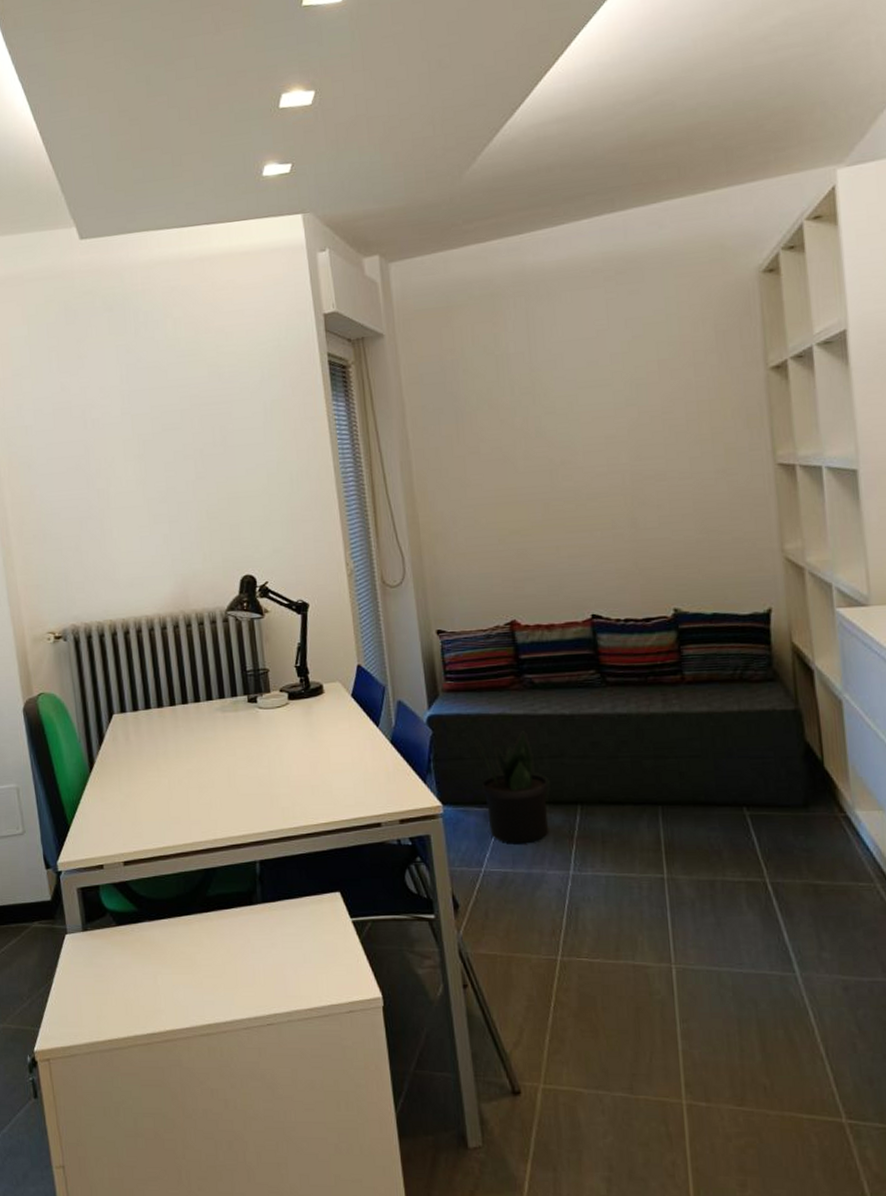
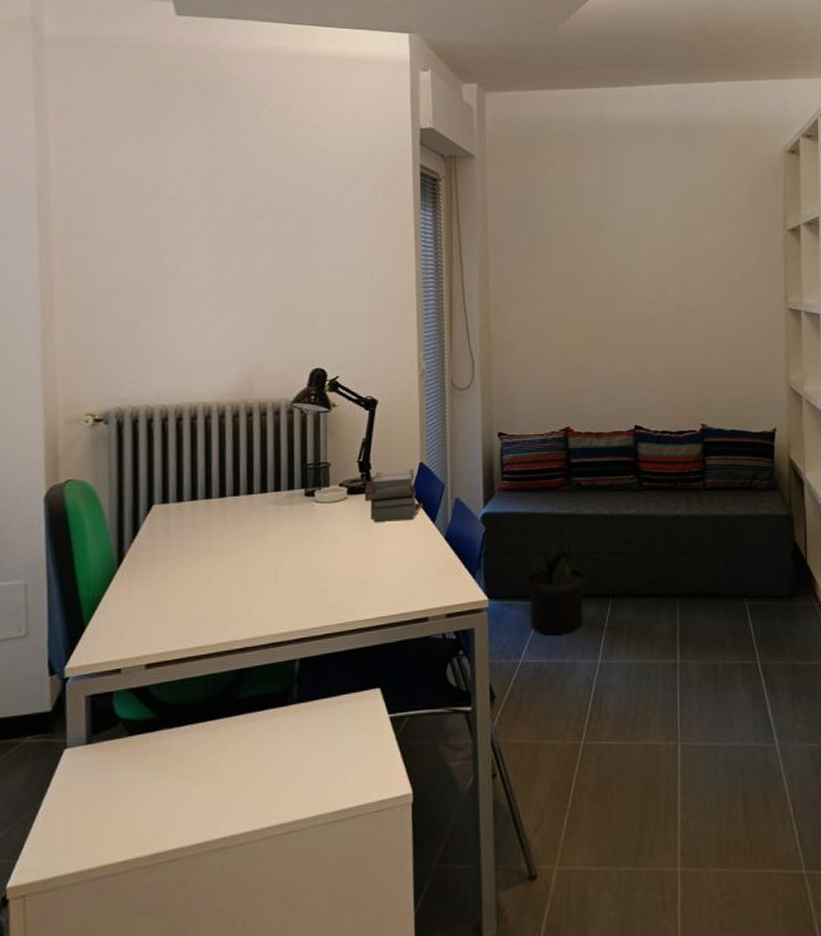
books: none [304,672,365,727] -> present [364,469,423,522]

